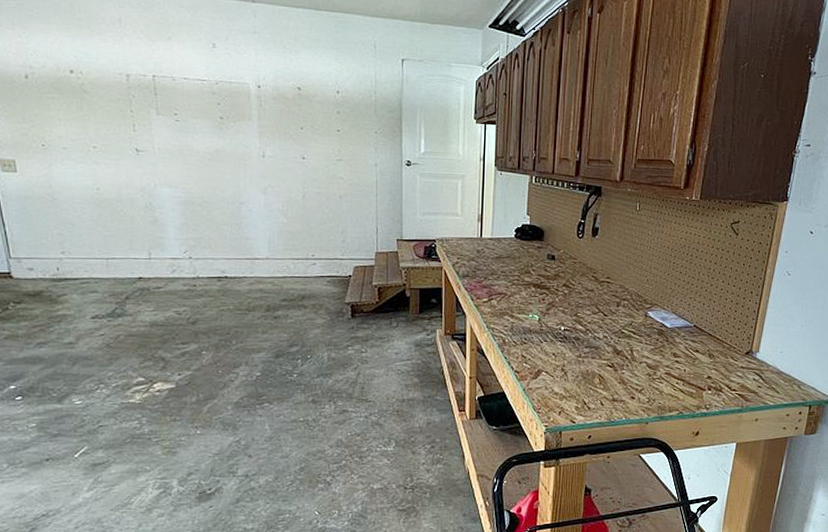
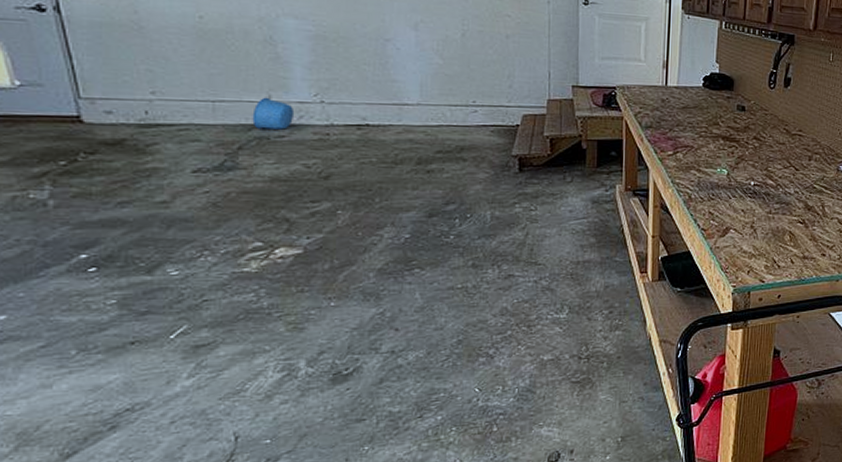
bowl: none [136,254,168,282] -> present [252,97,293,130]

